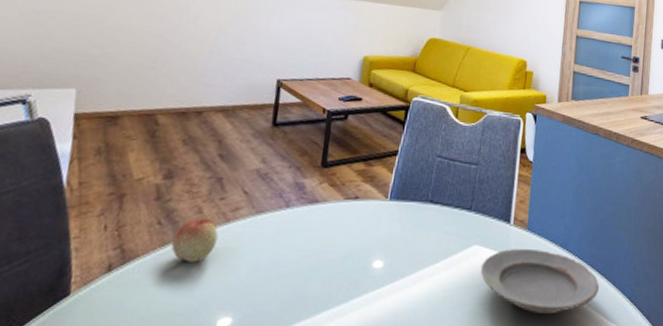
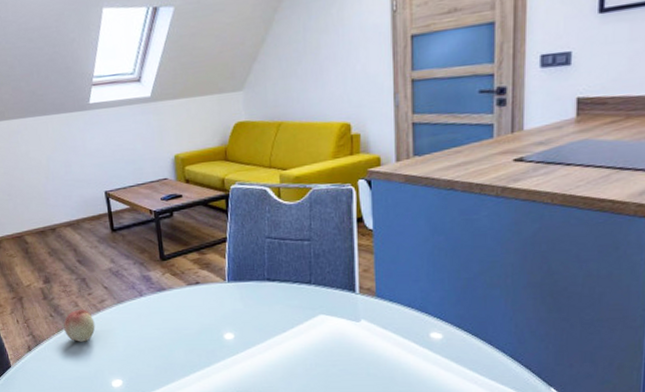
plate: present [480,248,600,315] -> none [330,314,471,374]

